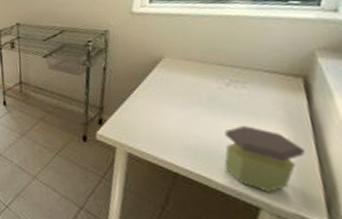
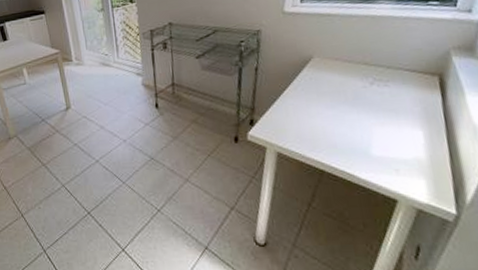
jar: present [224,126,305,193] -> none [366,123,438,186]

